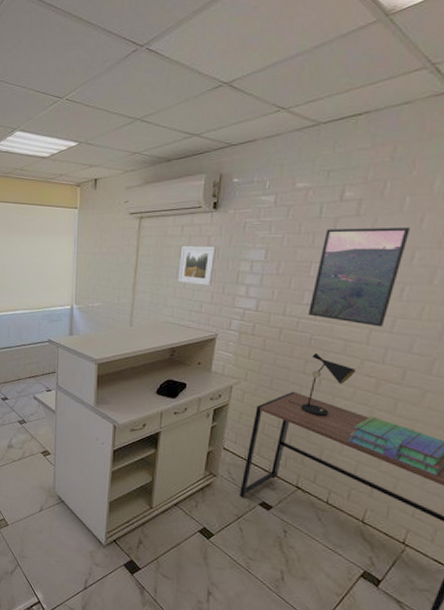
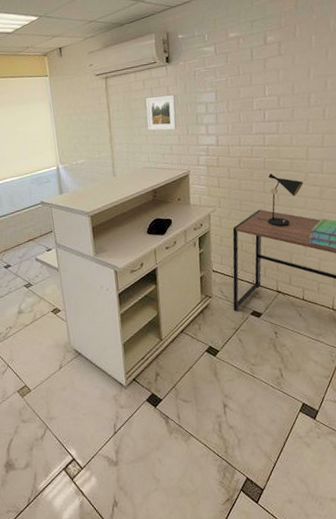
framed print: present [309,228,410,327] -> none [258,60,321,144]

